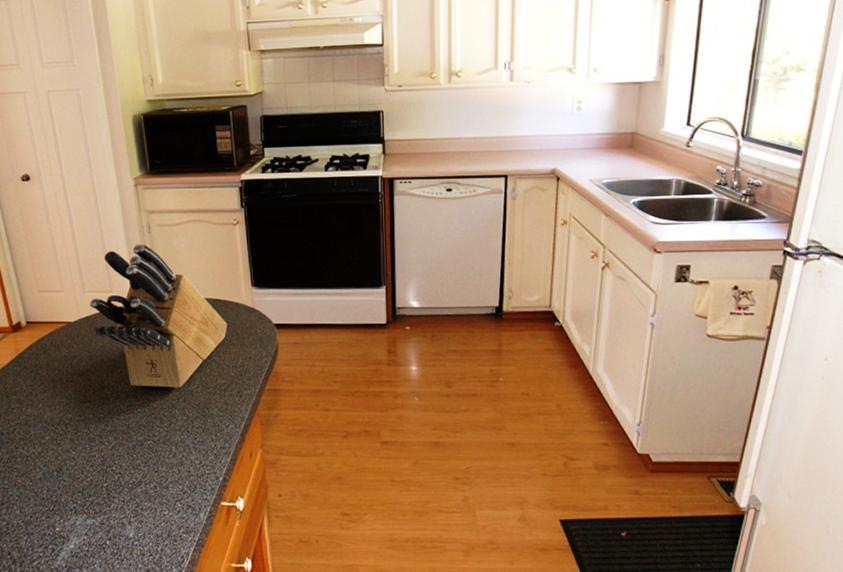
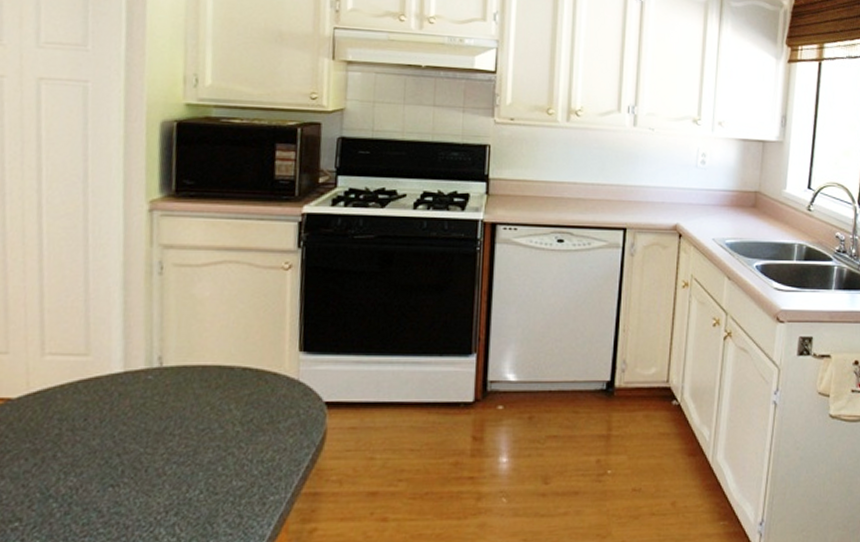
knife block: present [90,243,228,388] -> none [48,288,258,495]

